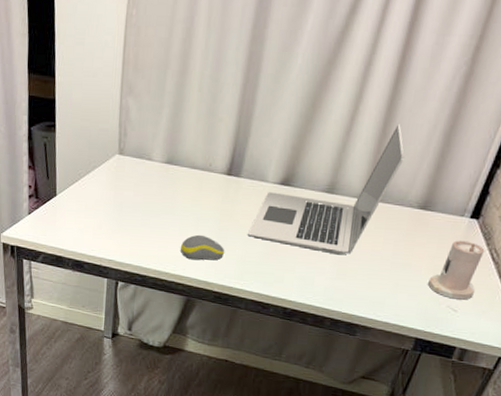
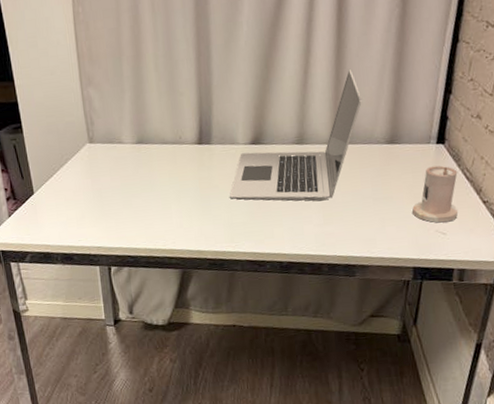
computer mouse: present [180,234,225,261] -> none [166,205,211,232]

